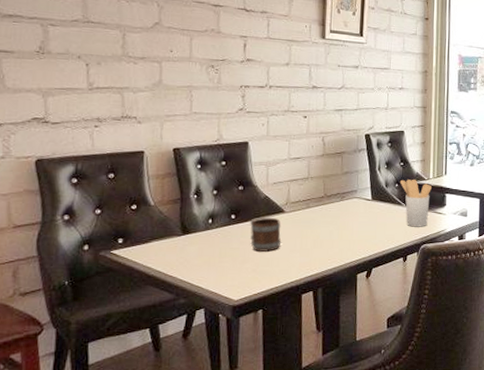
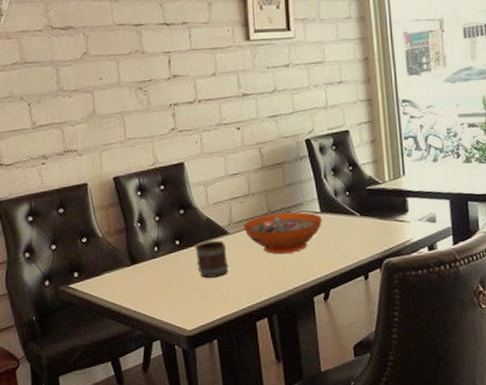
decorative bowl: none [299,197,372,235] -> present [243,212,322,255]
utensil holder: present [399,179,432,227] -> none [350,185,389,240]

